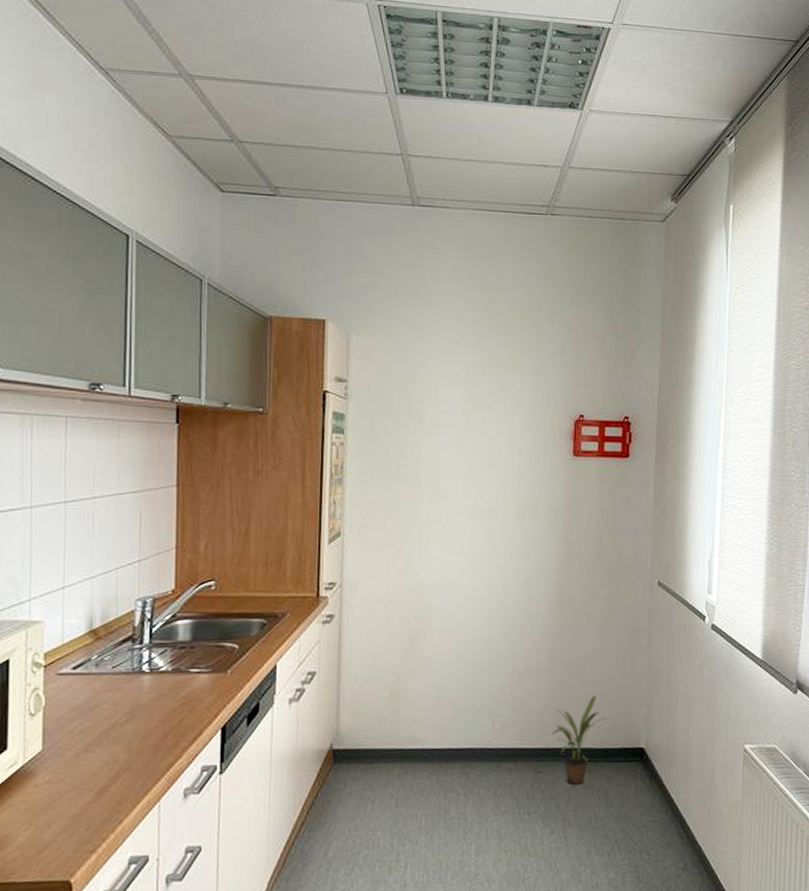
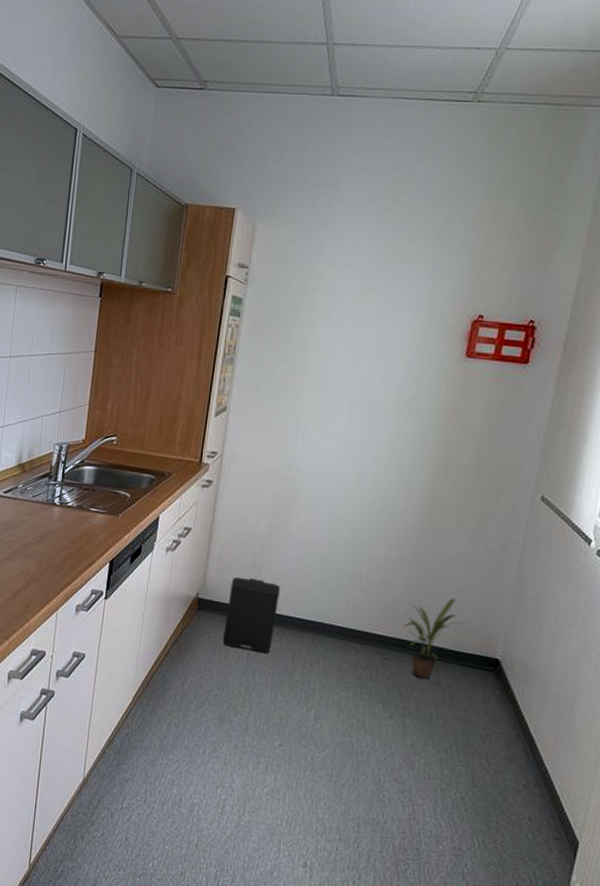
pedal bin: none [366,714,423,797] -> present [223,577,280,654]

